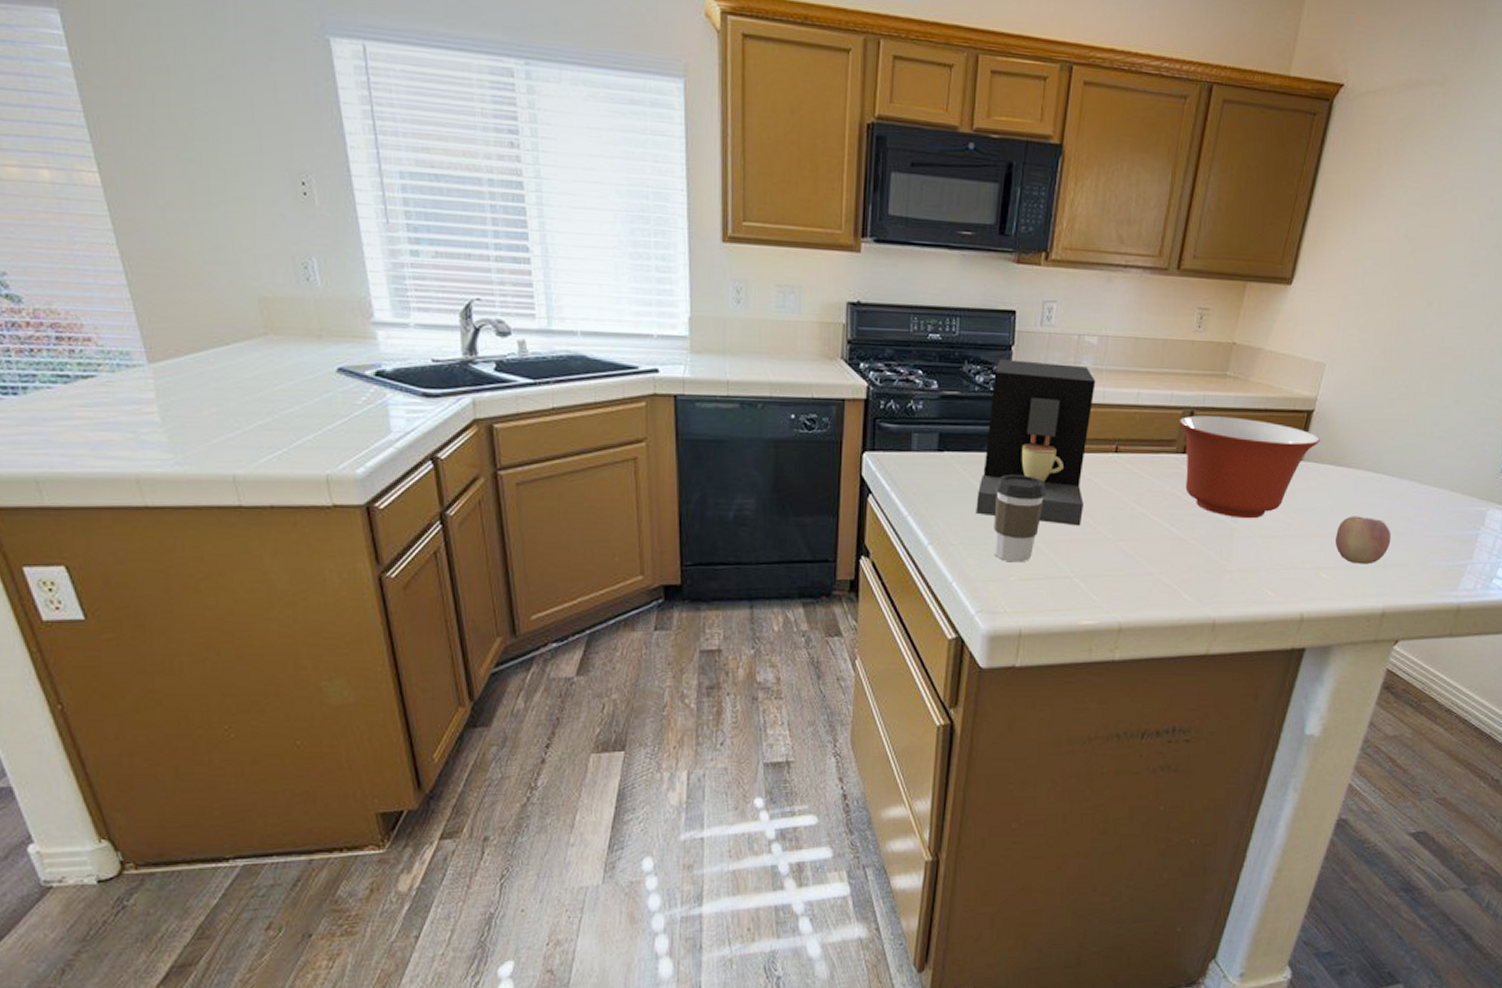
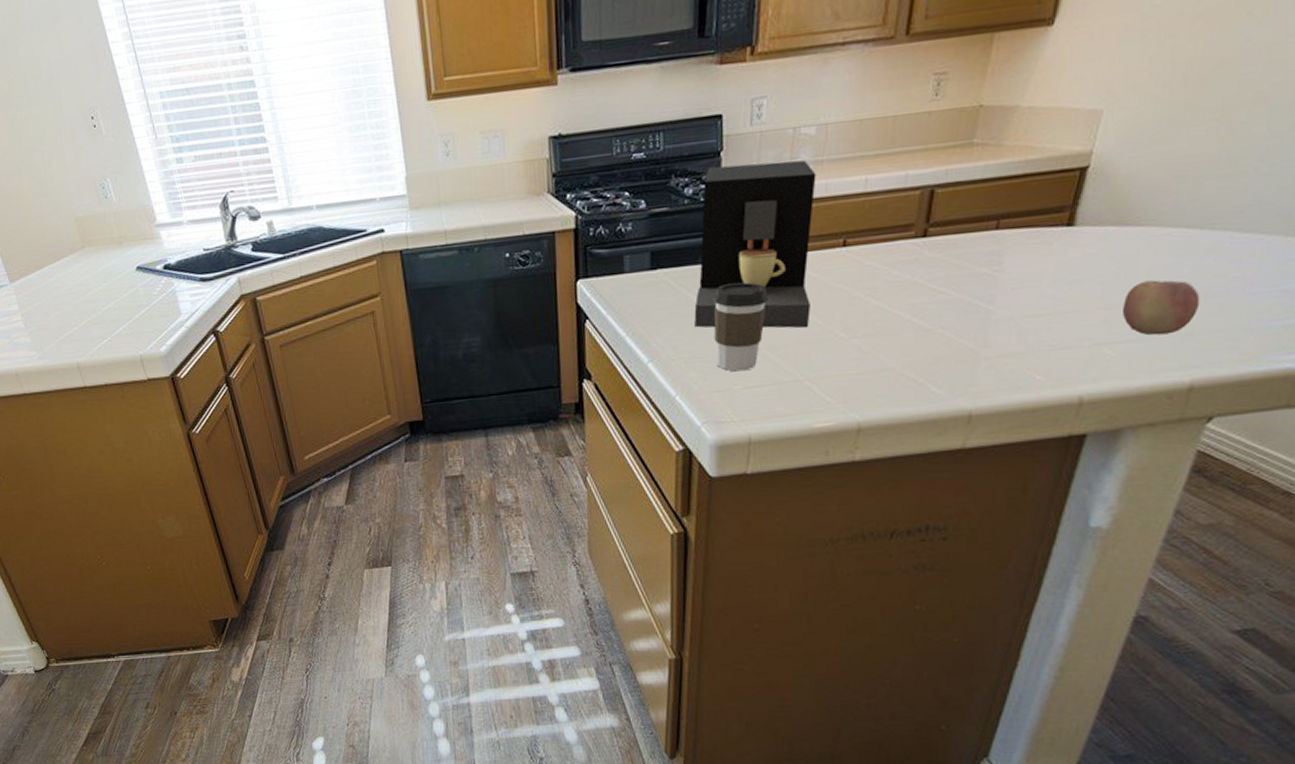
mixing bowl: present [1179,415,1320,519] -> none [916,188,1098,300]

